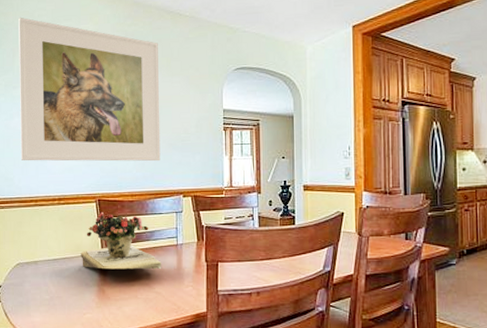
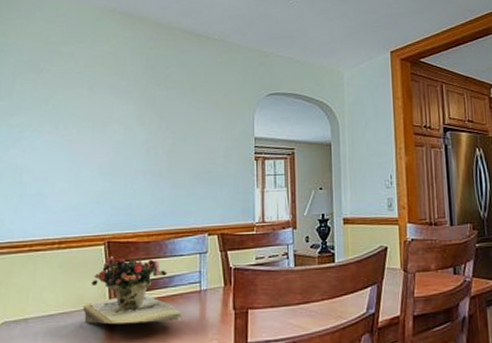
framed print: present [19,17,161,162] -> none [14,37,184,199]

